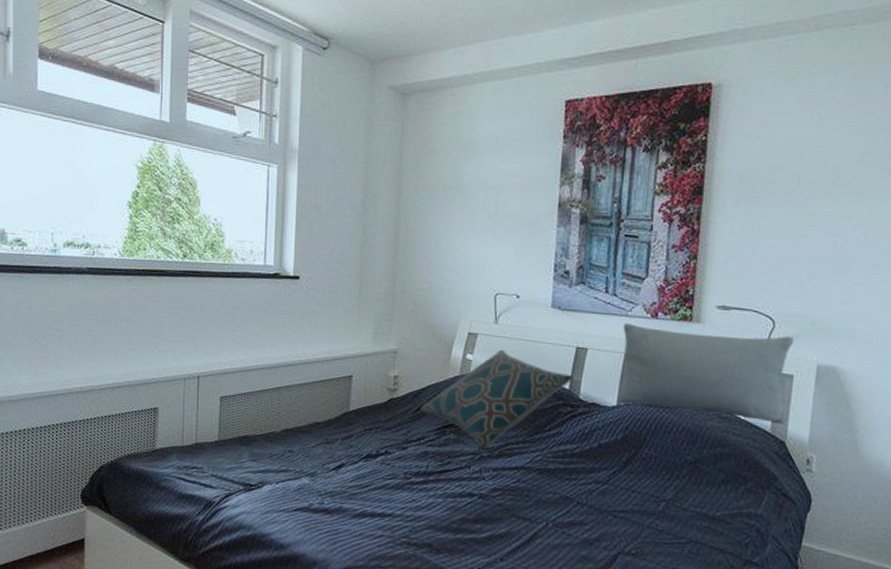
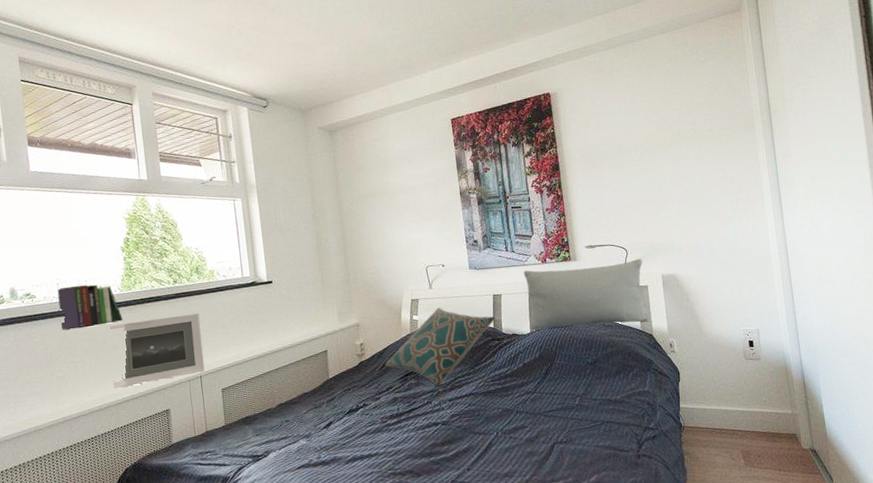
books: none [51,238,119,293] -> present [57,284,123,330]
picture frame: none [100,295,207,372] -> present [110,313,205,389]

